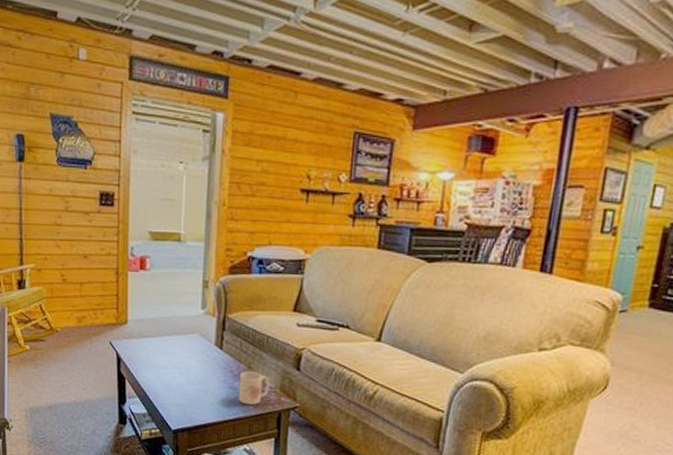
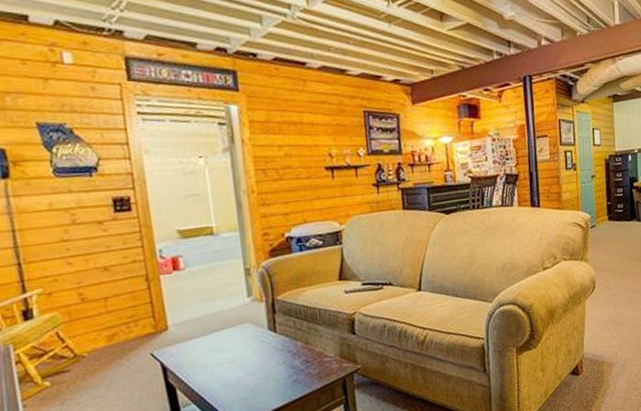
mug: present [238,371,270,406] -> none [299,345,330,380]

